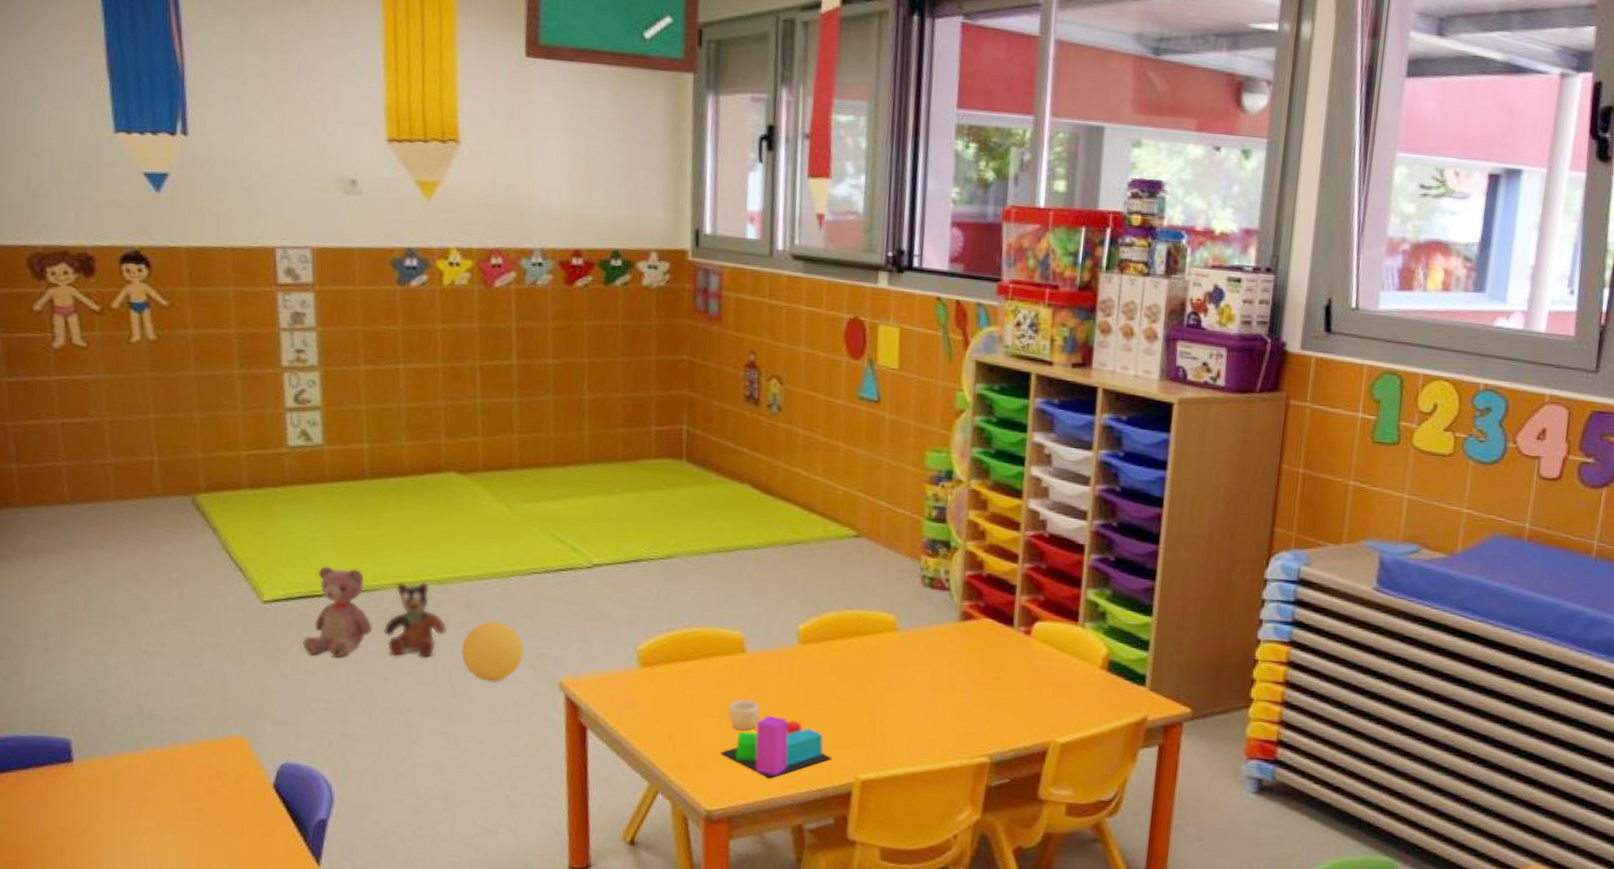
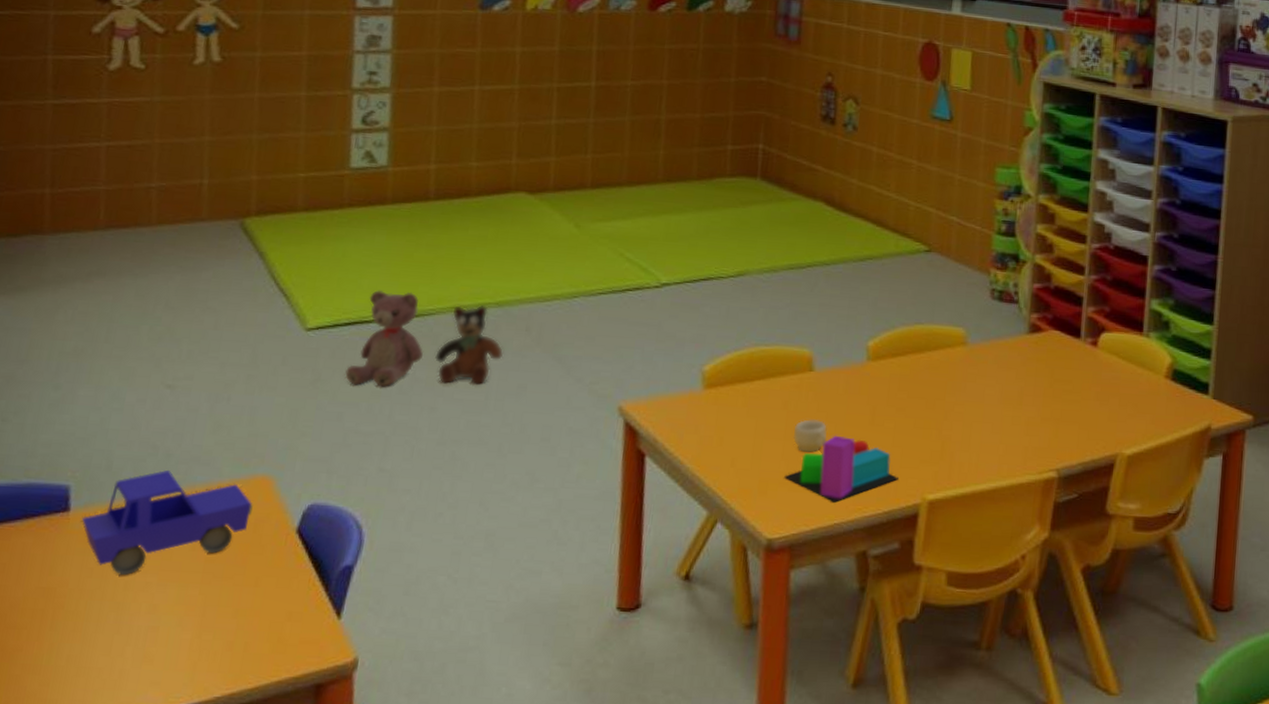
toy car: none [84,727,232,820] -> present [81,469,253,576]
ball: present [461,621,524,682] -> none [516,344,584,408]

